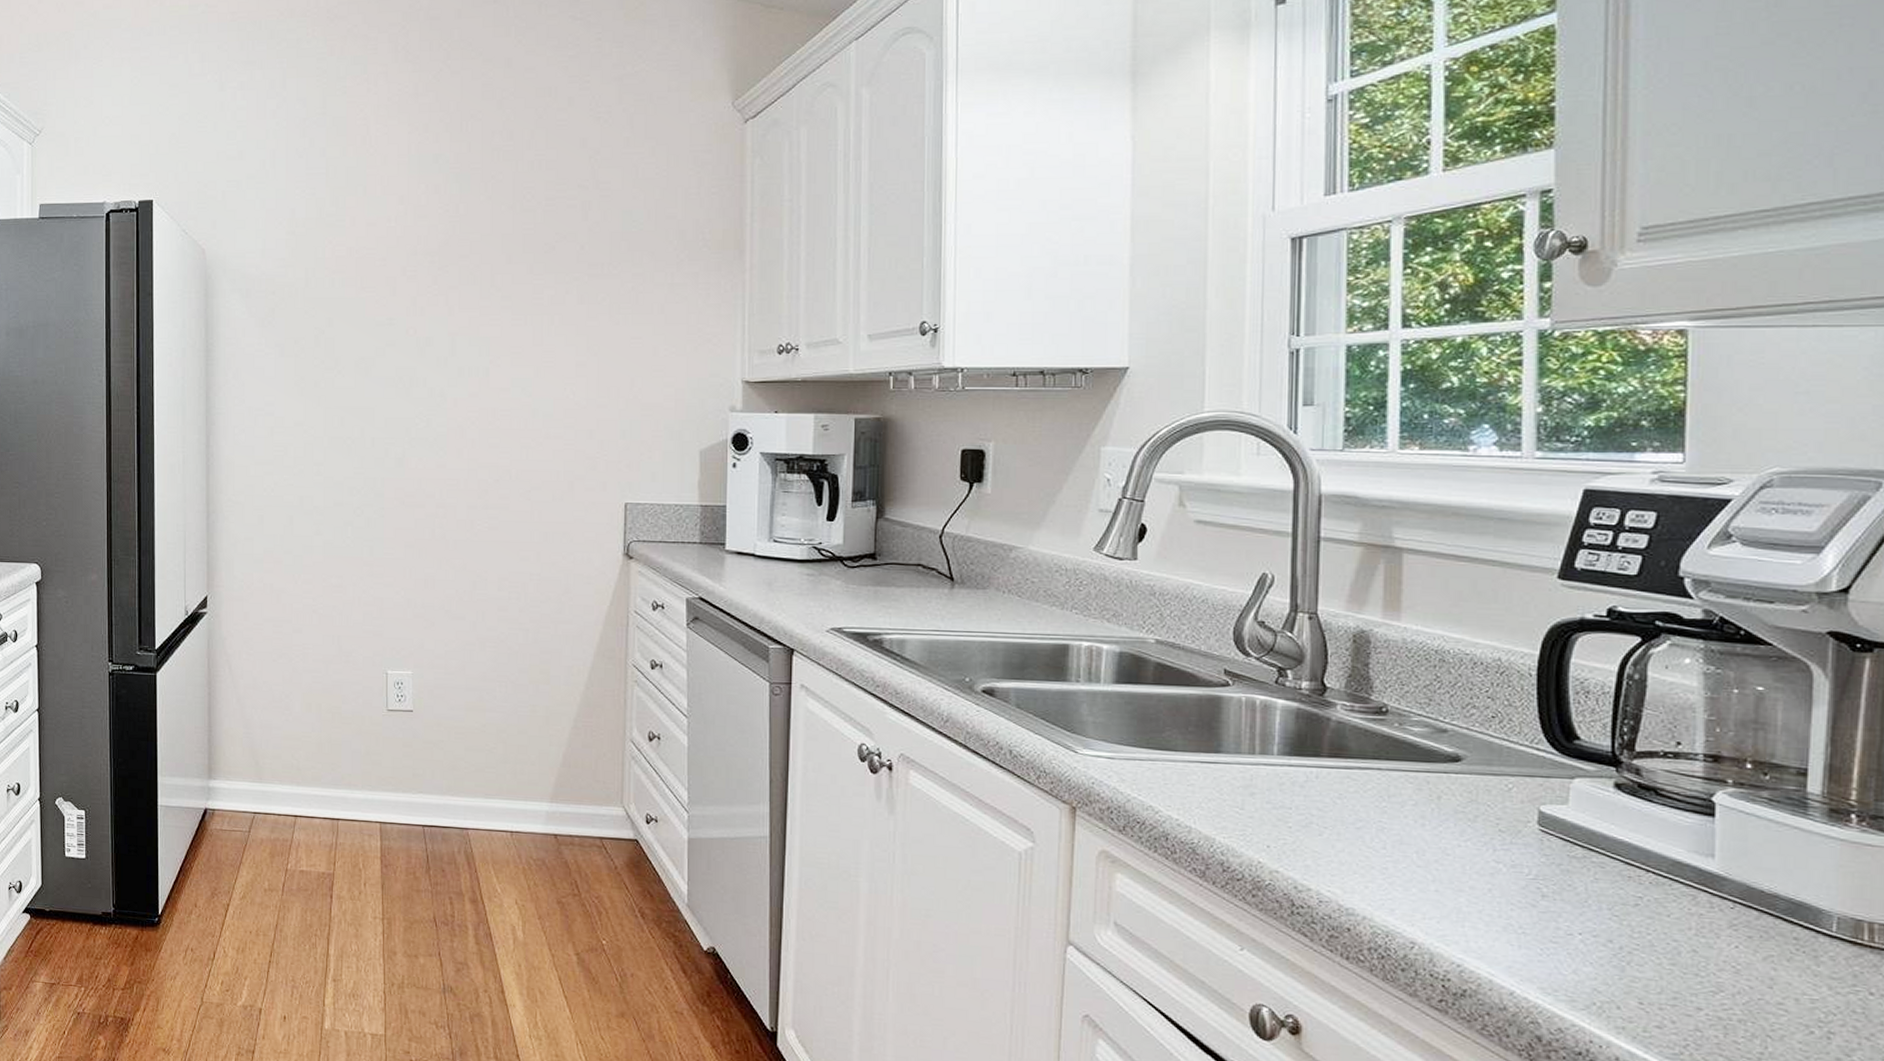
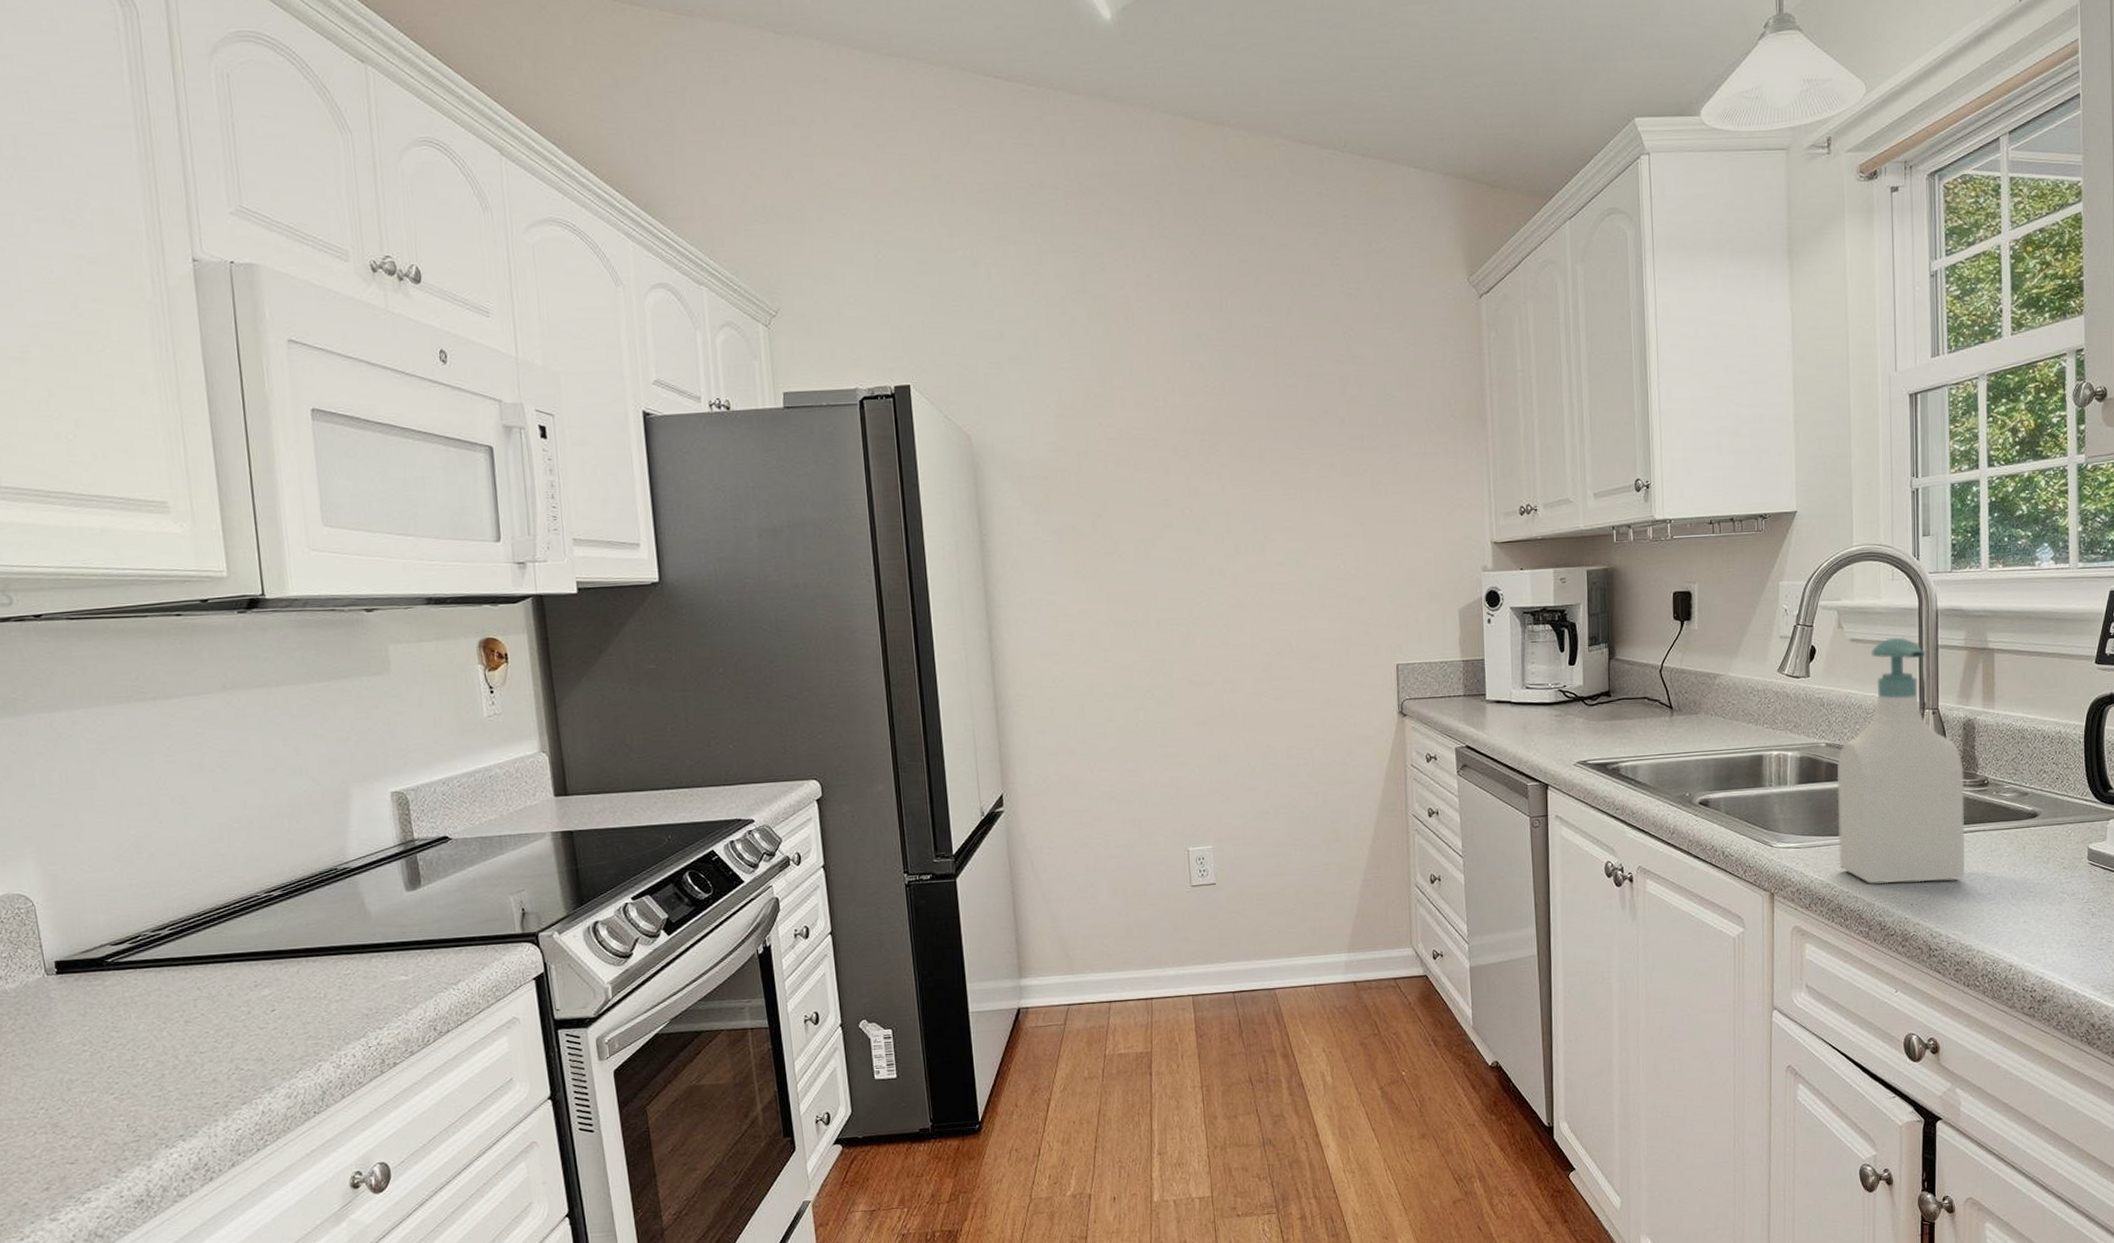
soap bottle: none [1167,523,1352,826] -> present [1836,637,1965,884]

